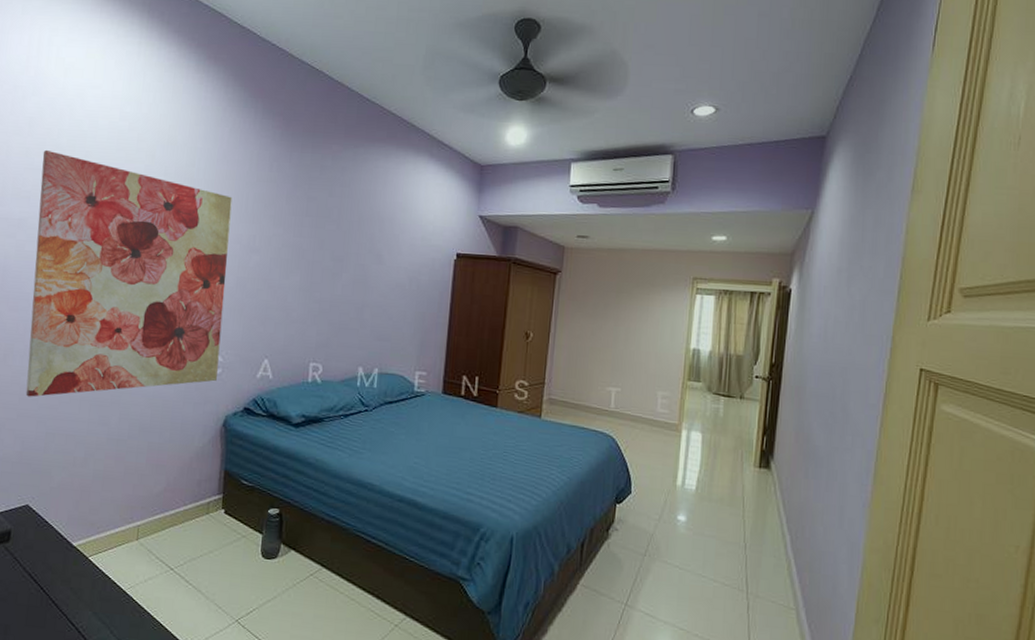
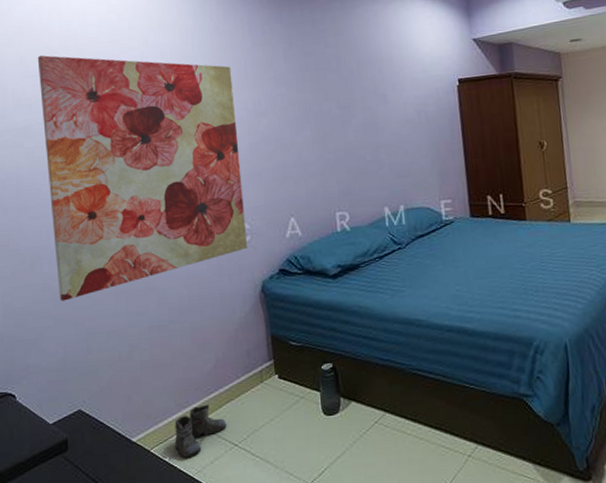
boots: none [105,524,166,572] -> present [169,404,227,459]

